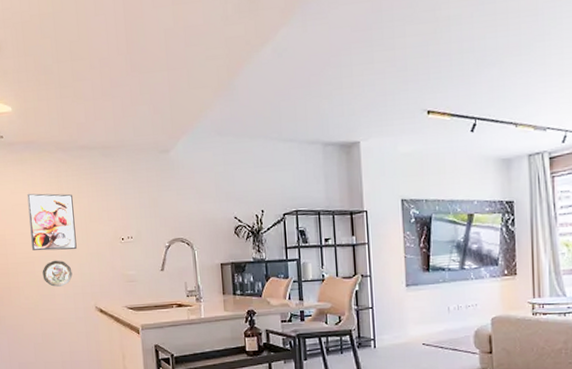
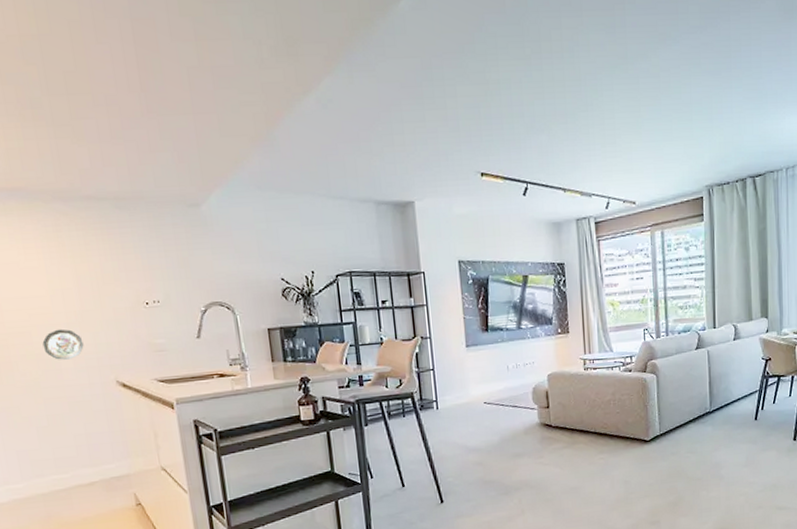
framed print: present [27,193,77,251] -> none [16,250,88,319]

